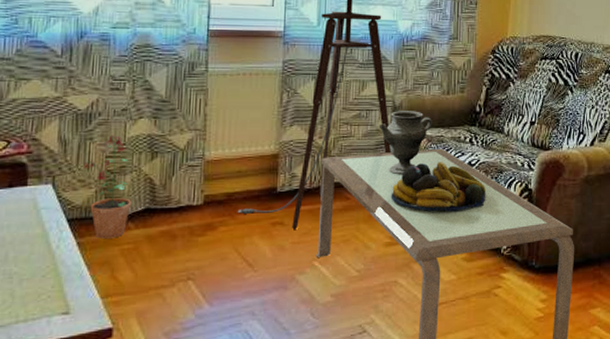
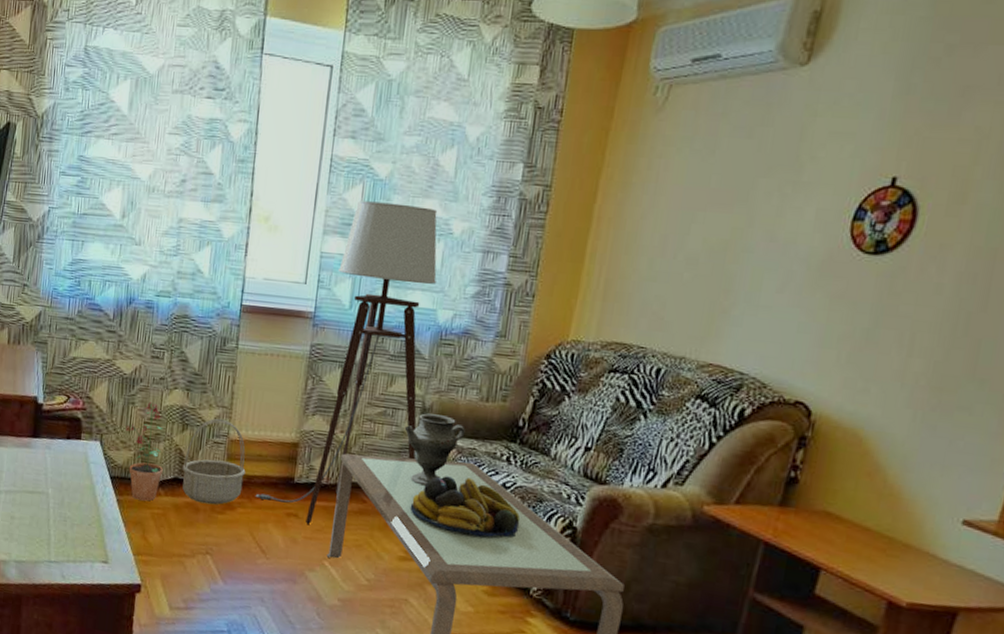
basket: none [154,143,225,229] -> present [182,419,246,505]

